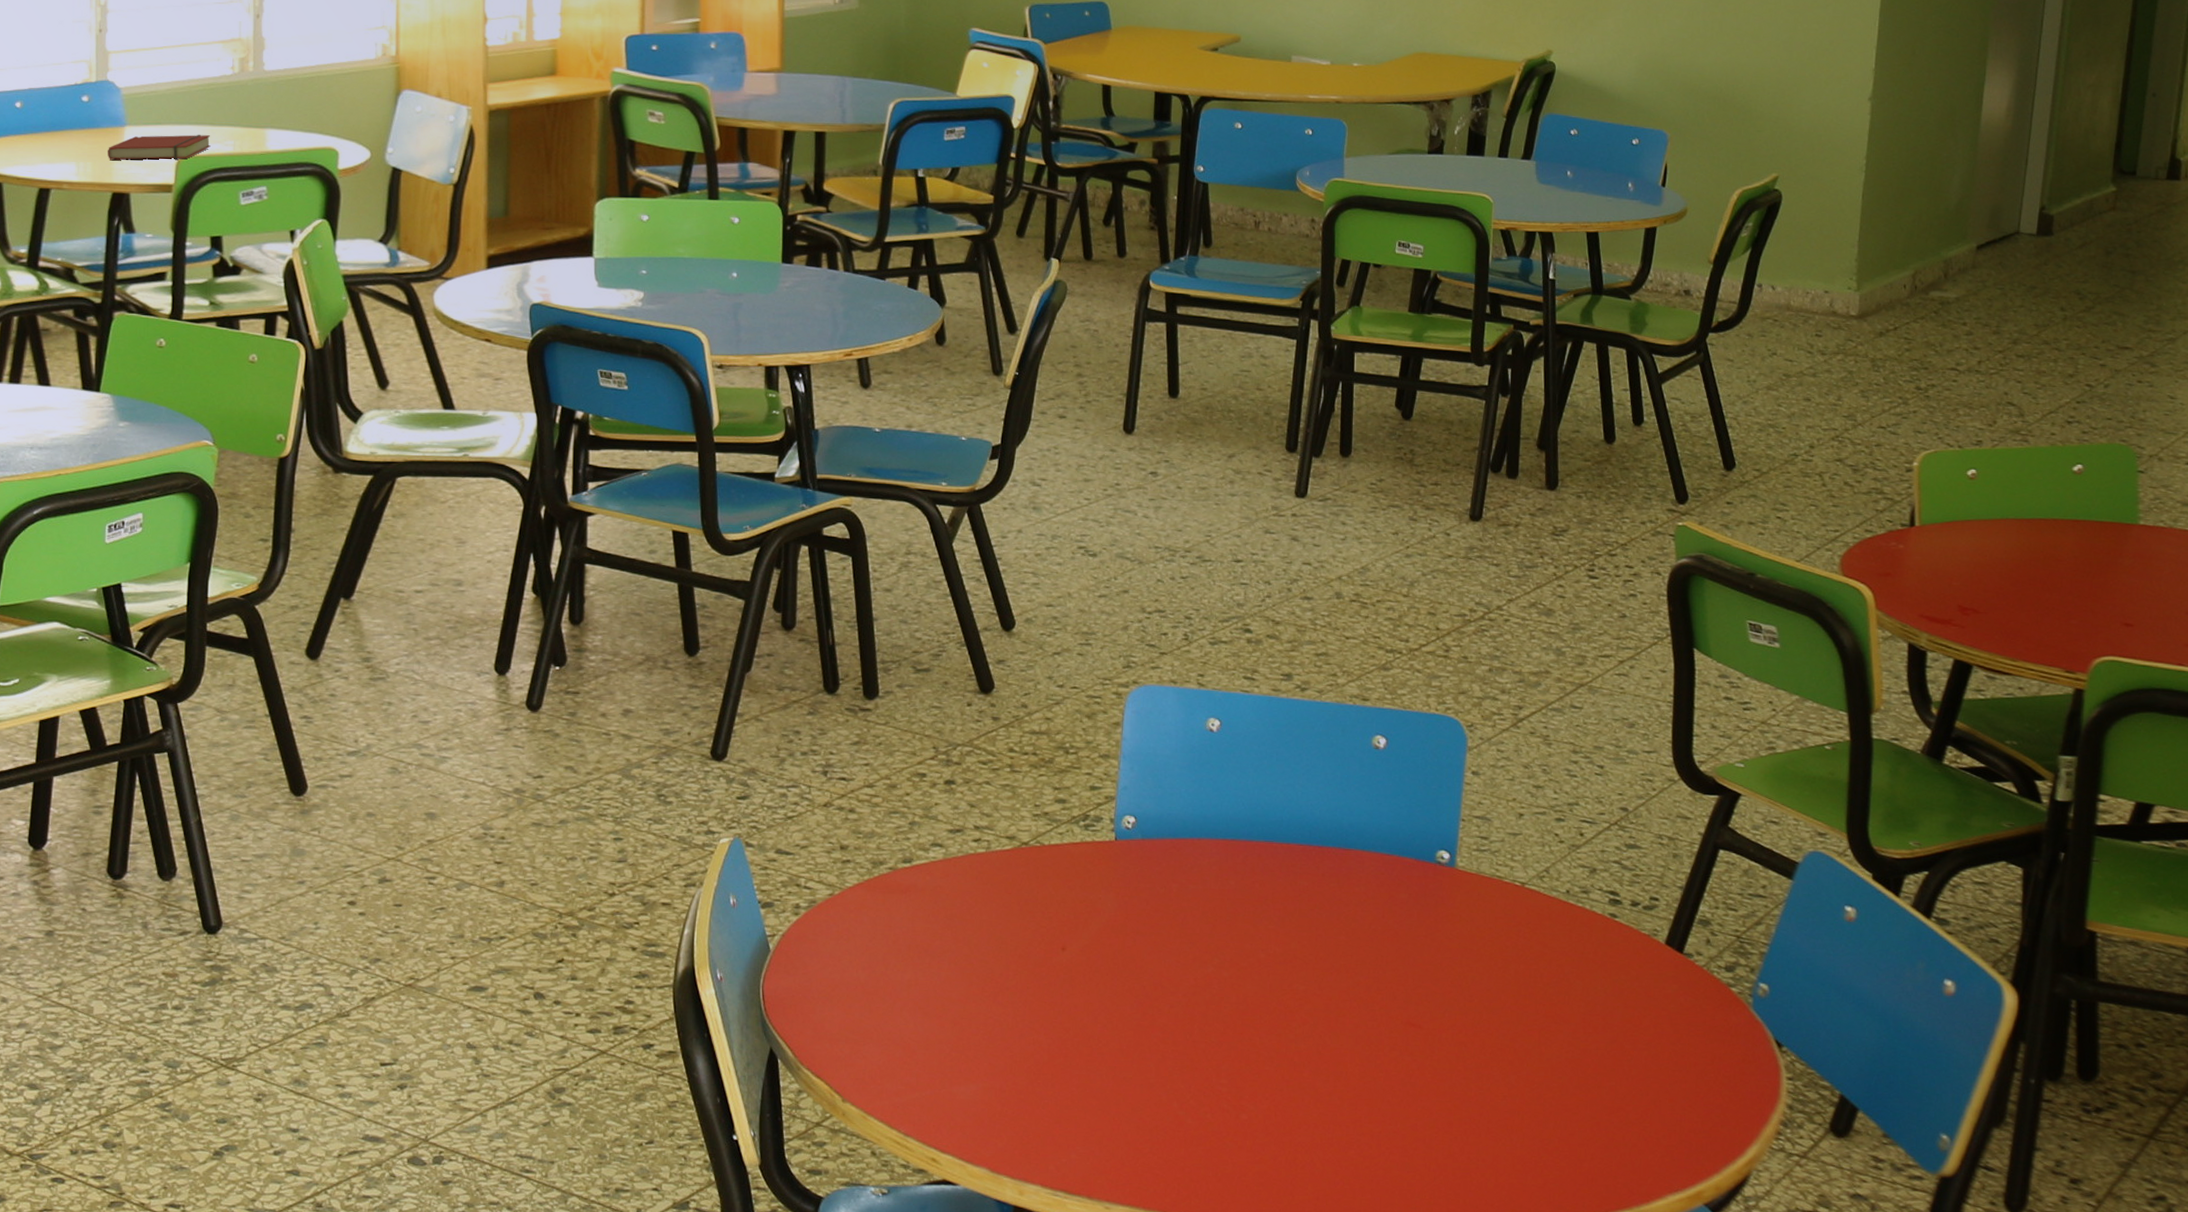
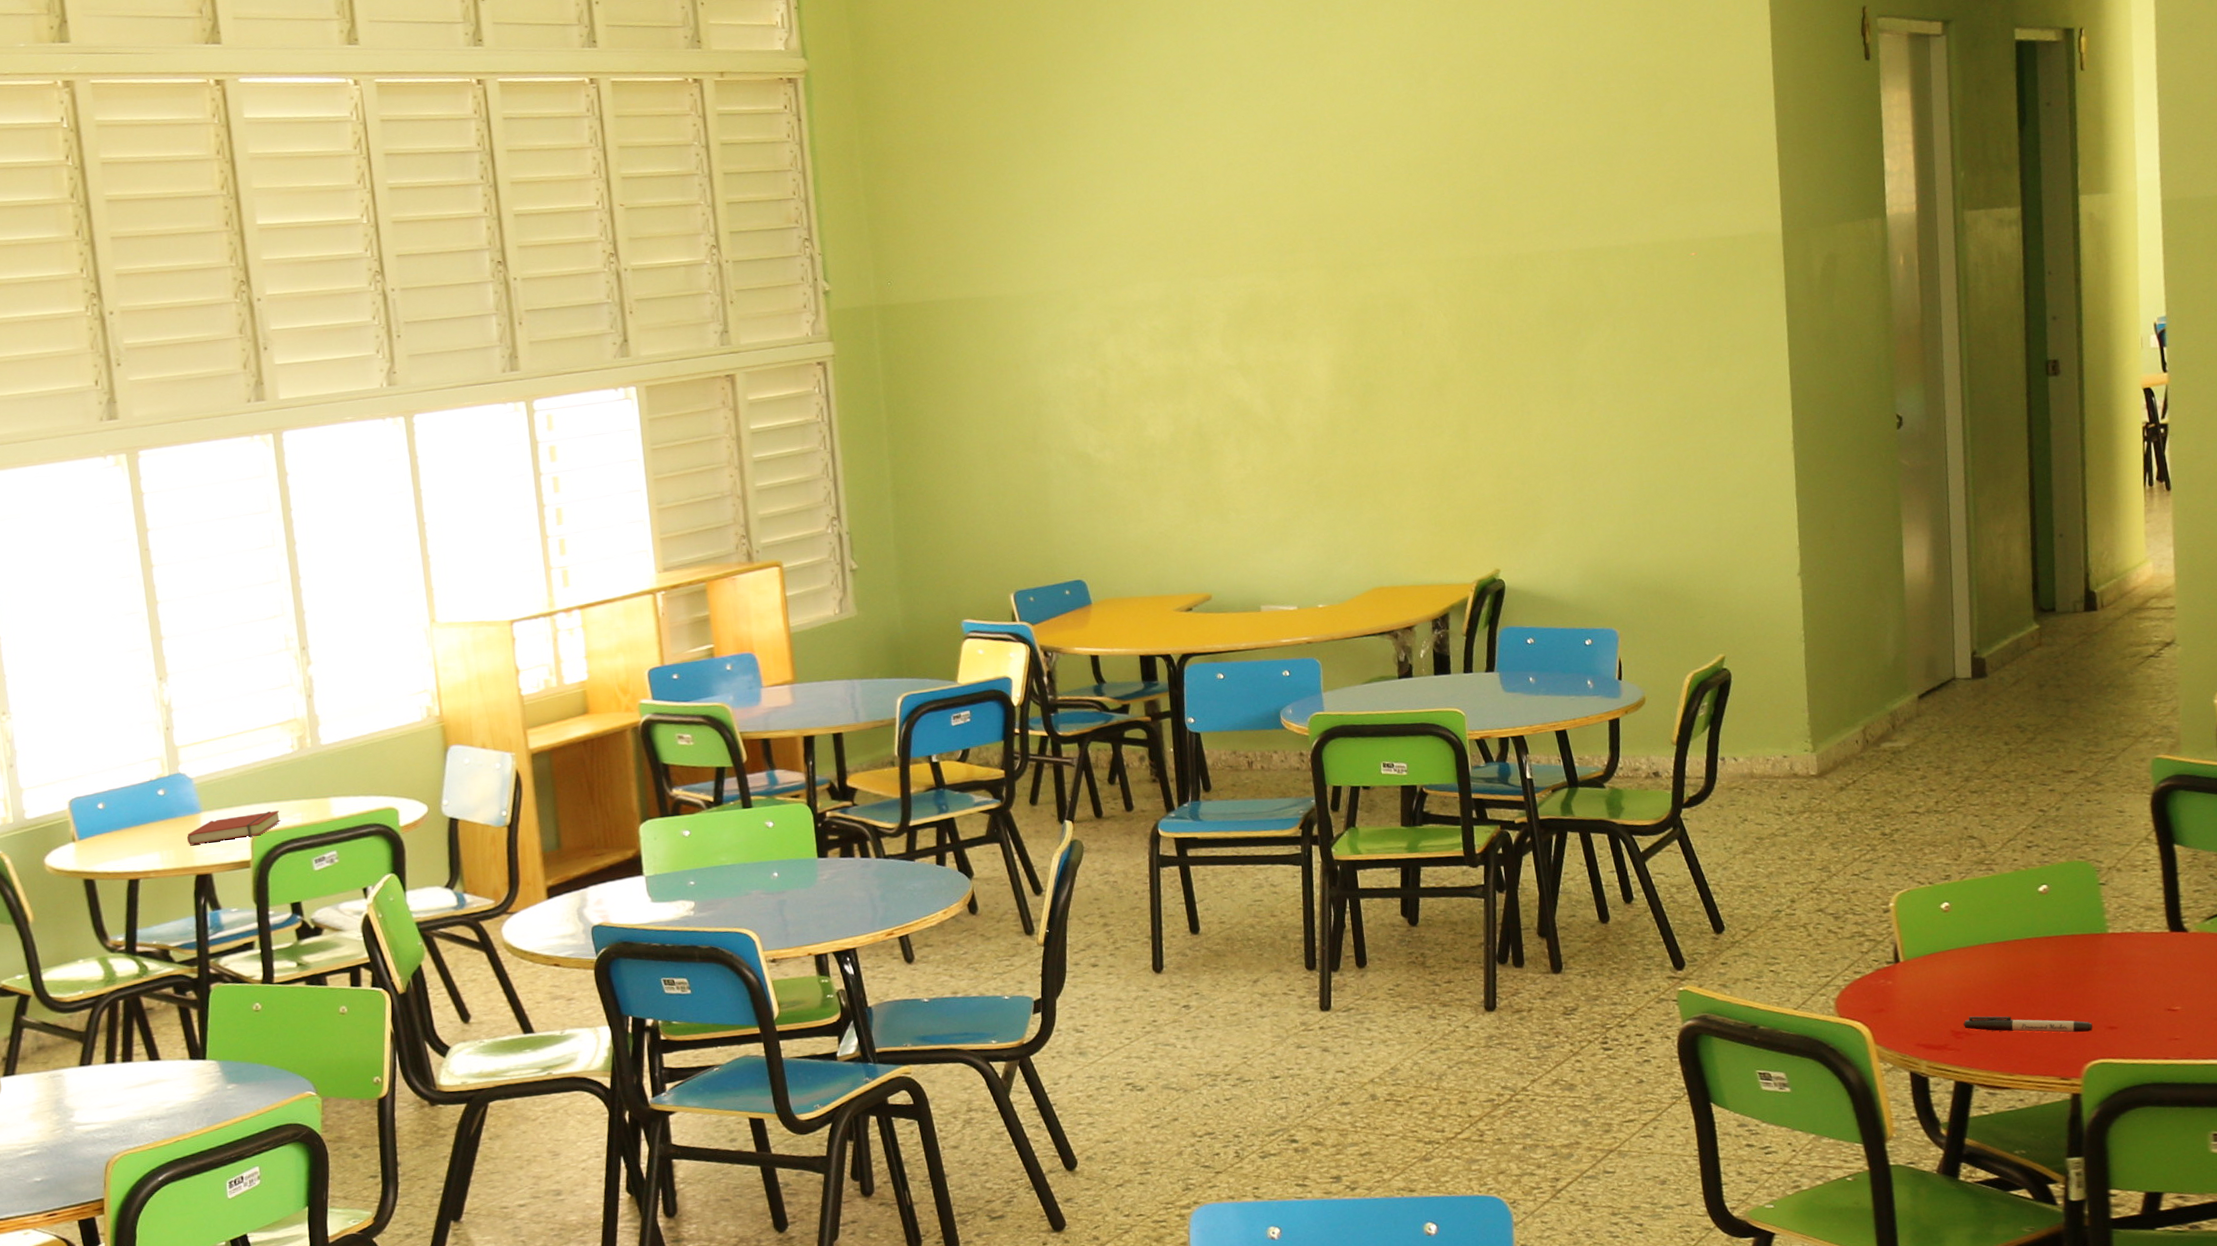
marker: none [1971,593,2108,627] -> present [1962,1016,2093,1033]

